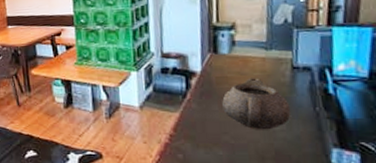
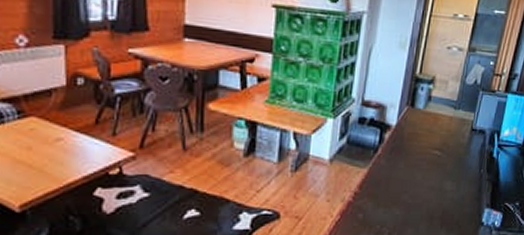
teapot: present [222,78,291,130] -> none [408,136,463,190]

